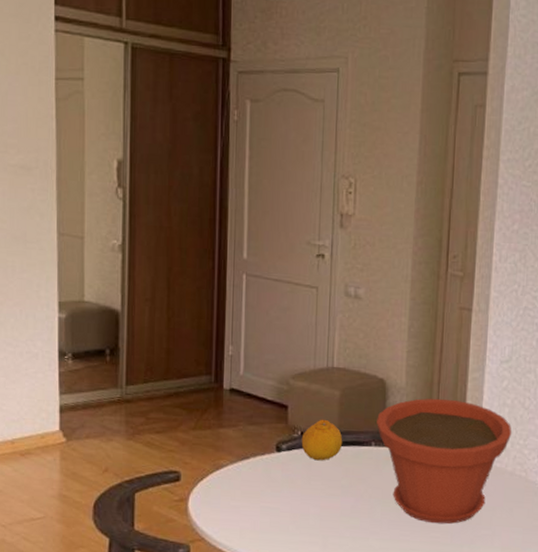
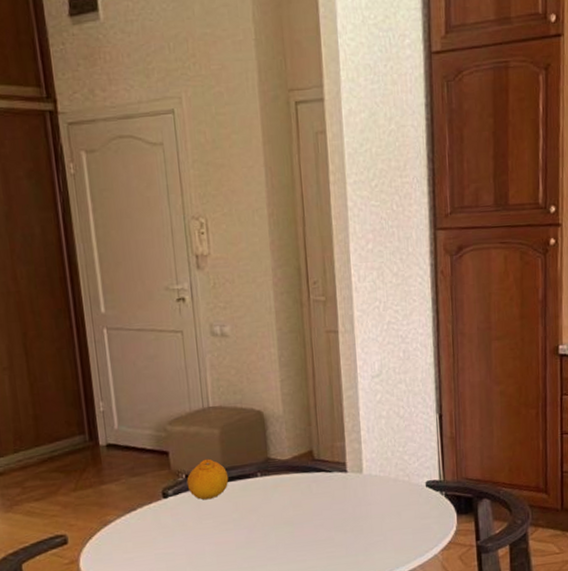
plant pot: present [377,398,512,524] -> none [259,419,391,540]

